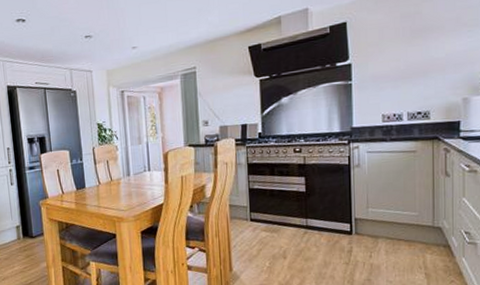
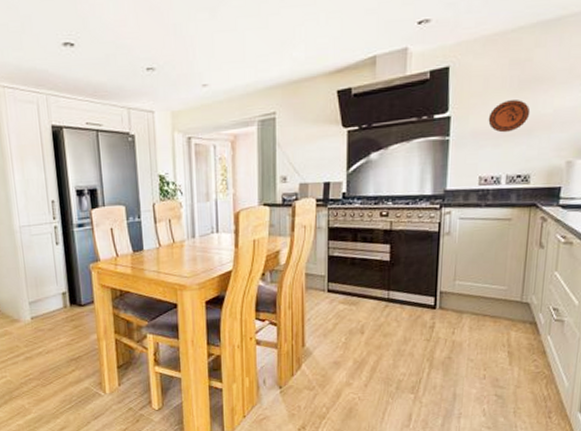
decorative plate: none [386,47,424,76] -> present [488,100,531,133]

